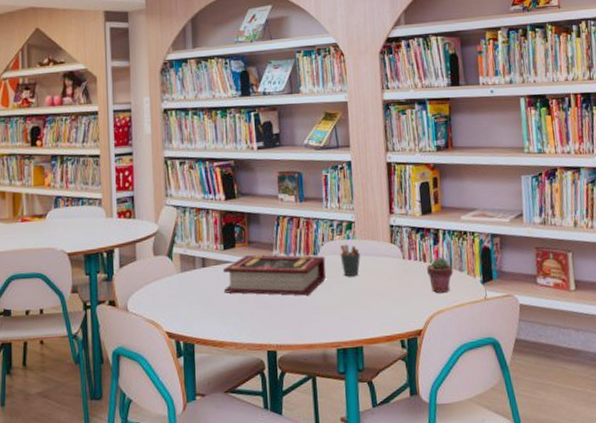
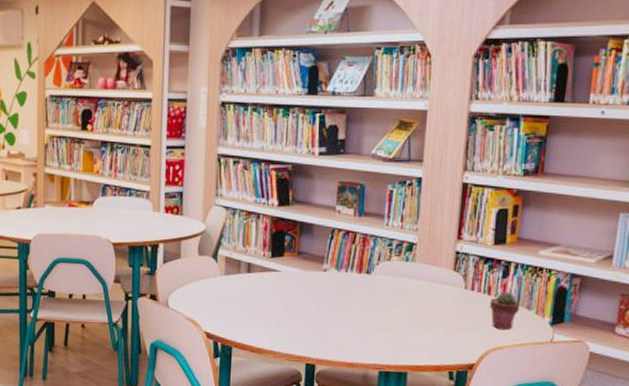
book: present [223,253,326,296] -> none [267,265,379,314]
pen holder: present [340,244,360,277] -> none [395,266,418,301]

